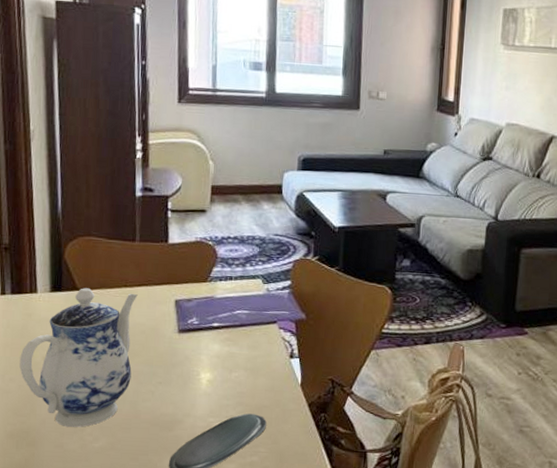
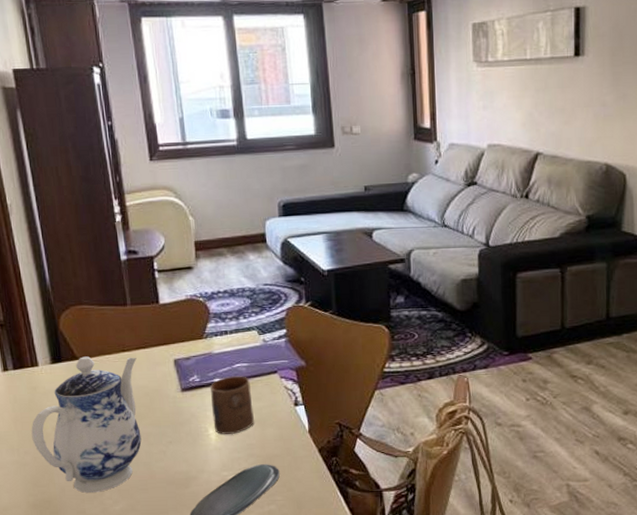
cup: none [206,321,249,381] -> present [210,375,254,435]

